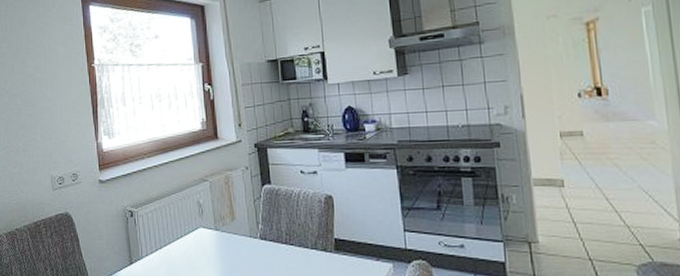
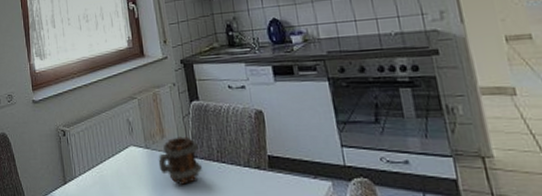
mug: none [227,219,270,266] -> present [158,136,202,185]

